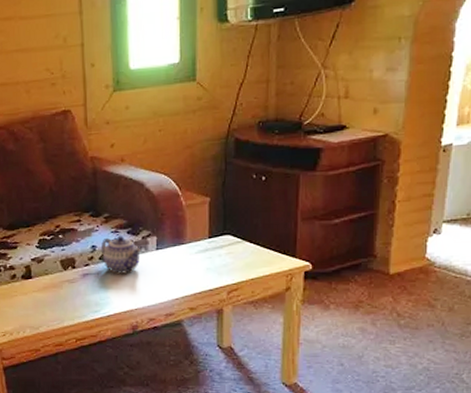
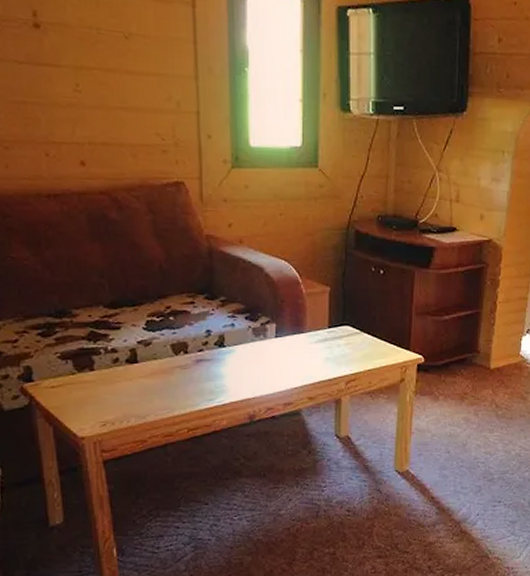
teapot: present [101,235,142,274] -> none [217,320,260,361]

